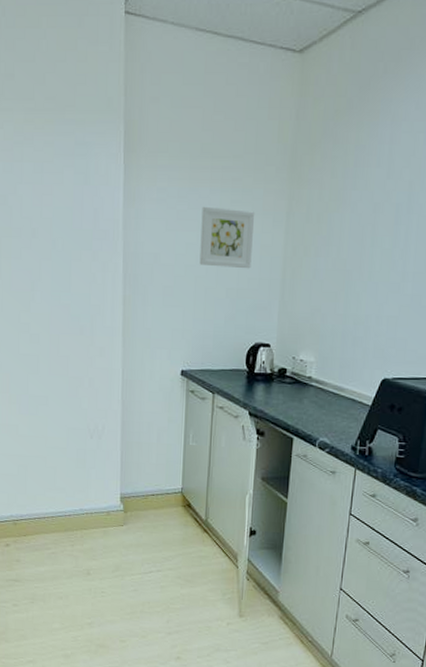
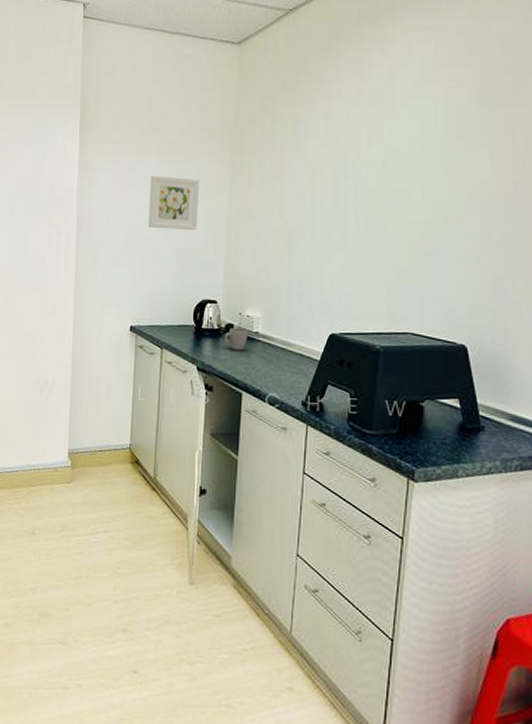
mug: none [276,372,301,395] -> present [224,328,248,350]

